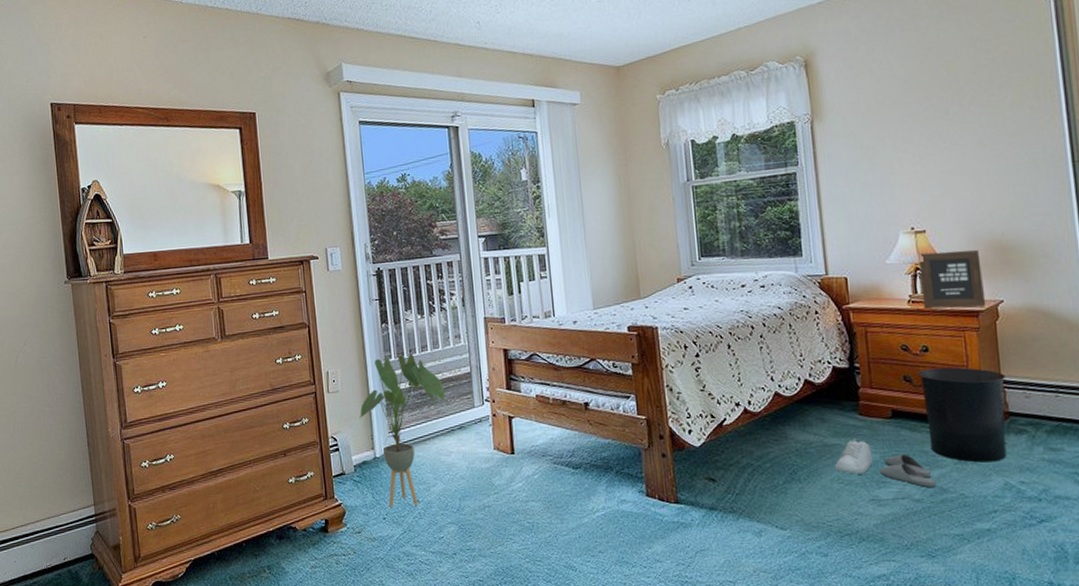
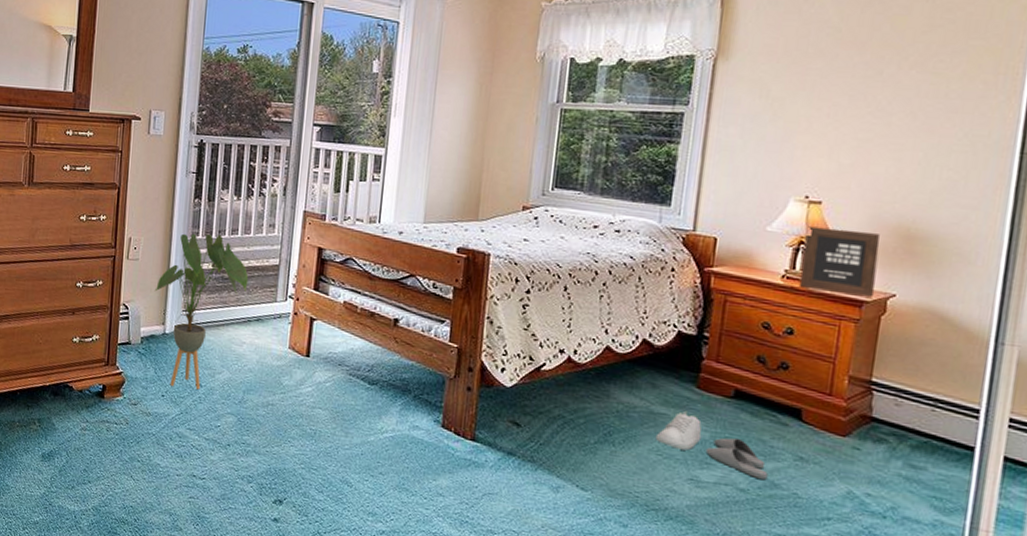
waste bin: present [918,367,1007,463] -> none [771,352,878,467]

